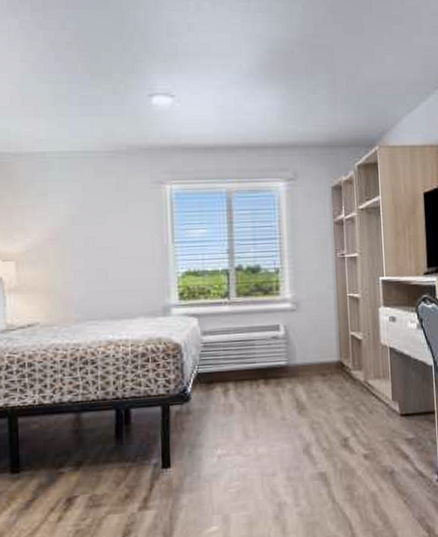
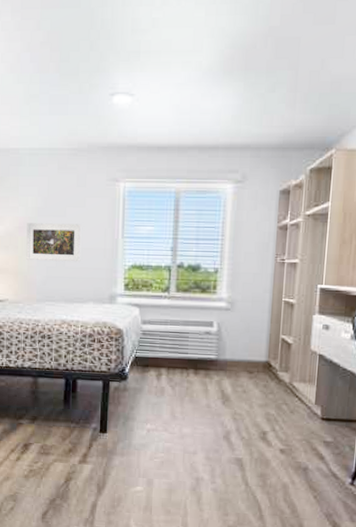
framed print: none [59,231,126,275] -> present [26,223,82,262]

